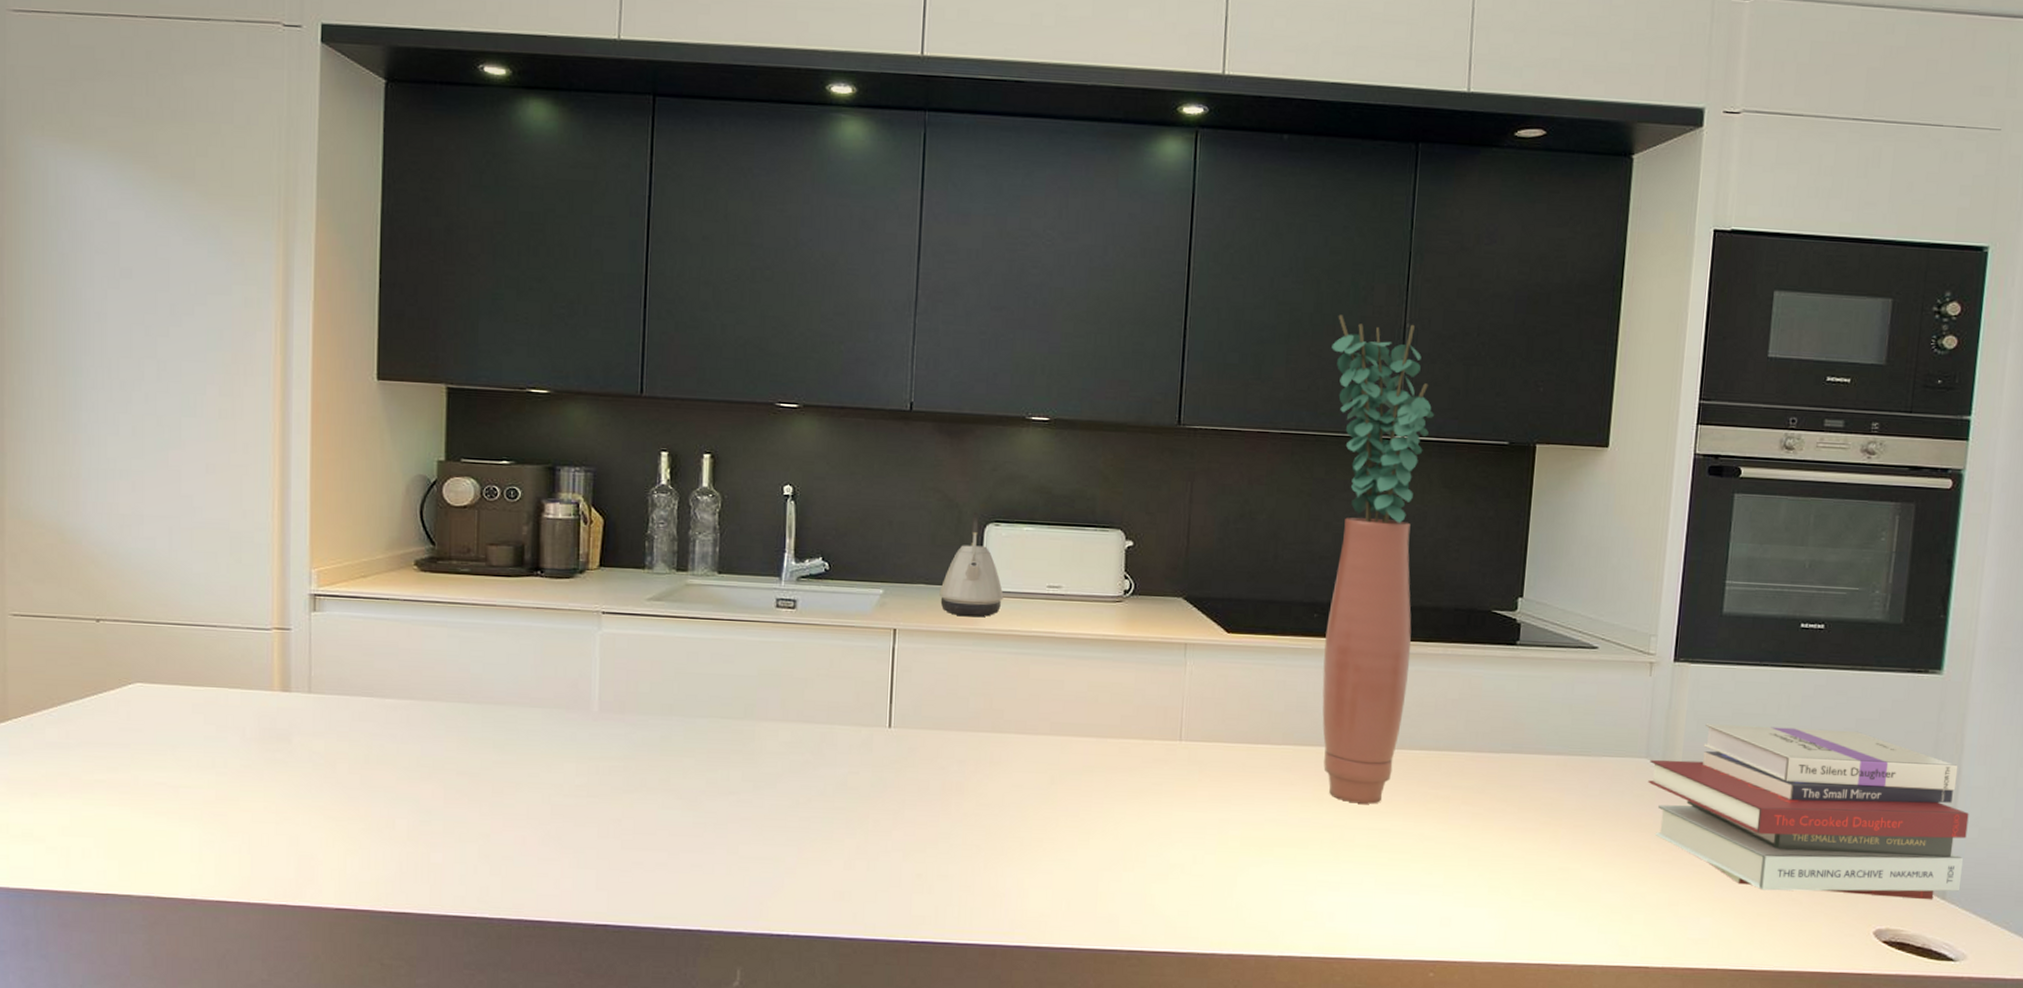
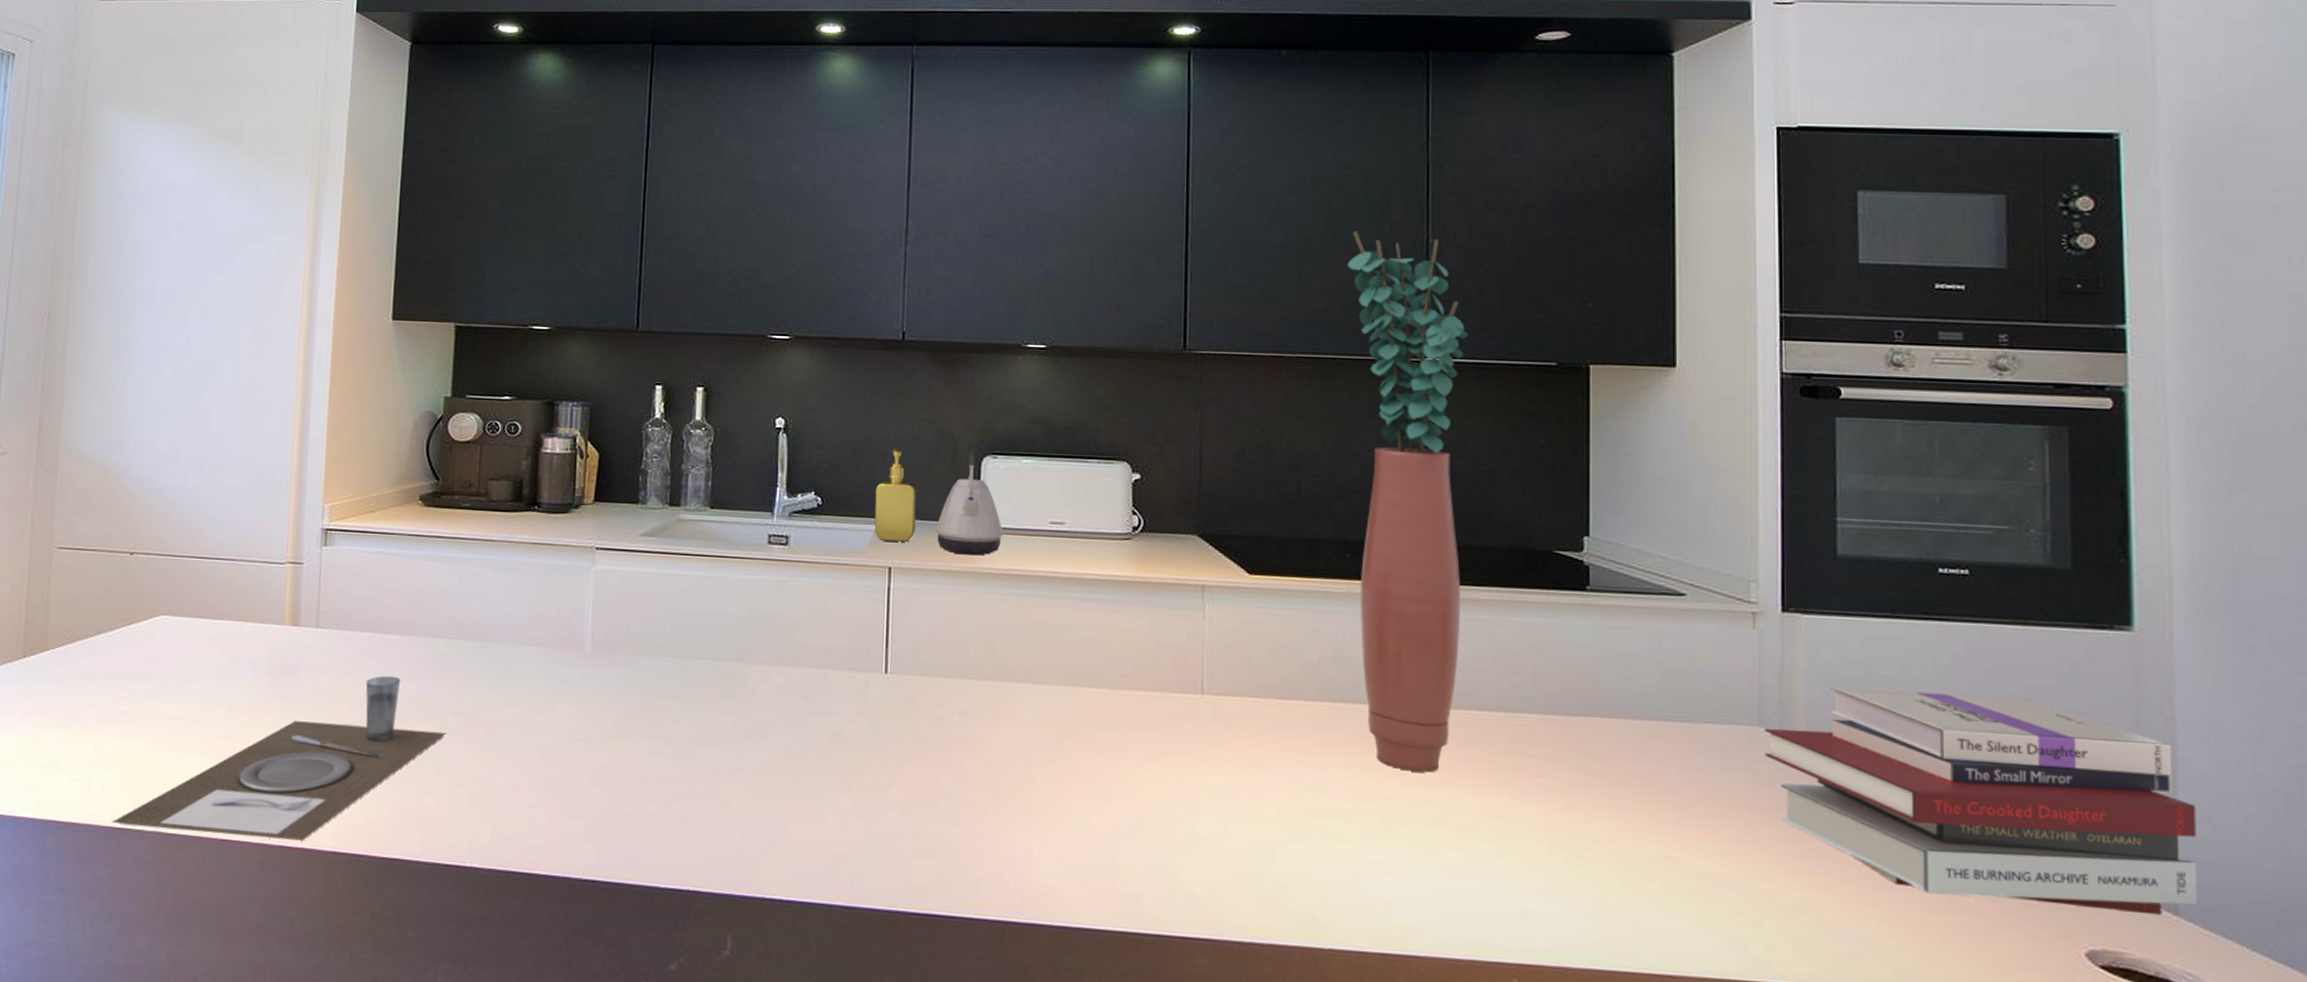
place setting: none [95,738,452,899] -> present [111,675,446,841]
soap dispenser: none [880,515,922,605] -> present [874,448,917,542]

